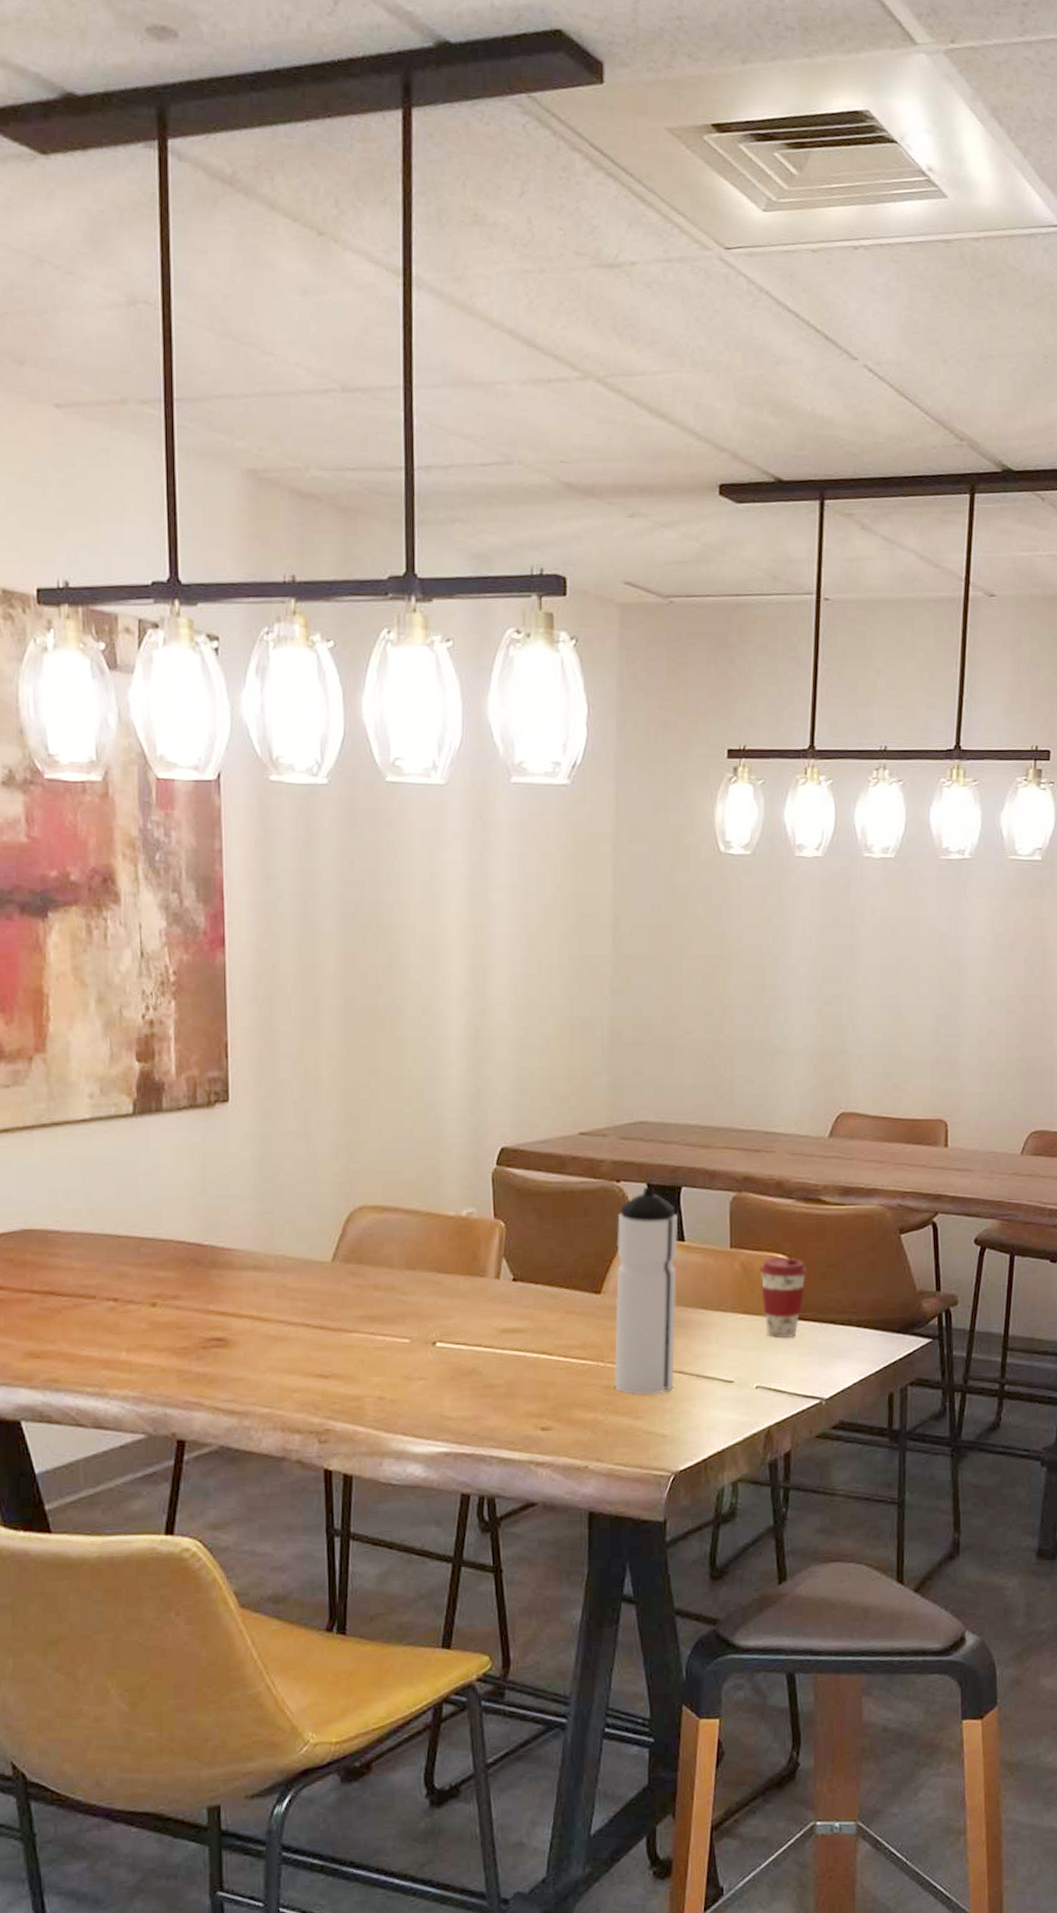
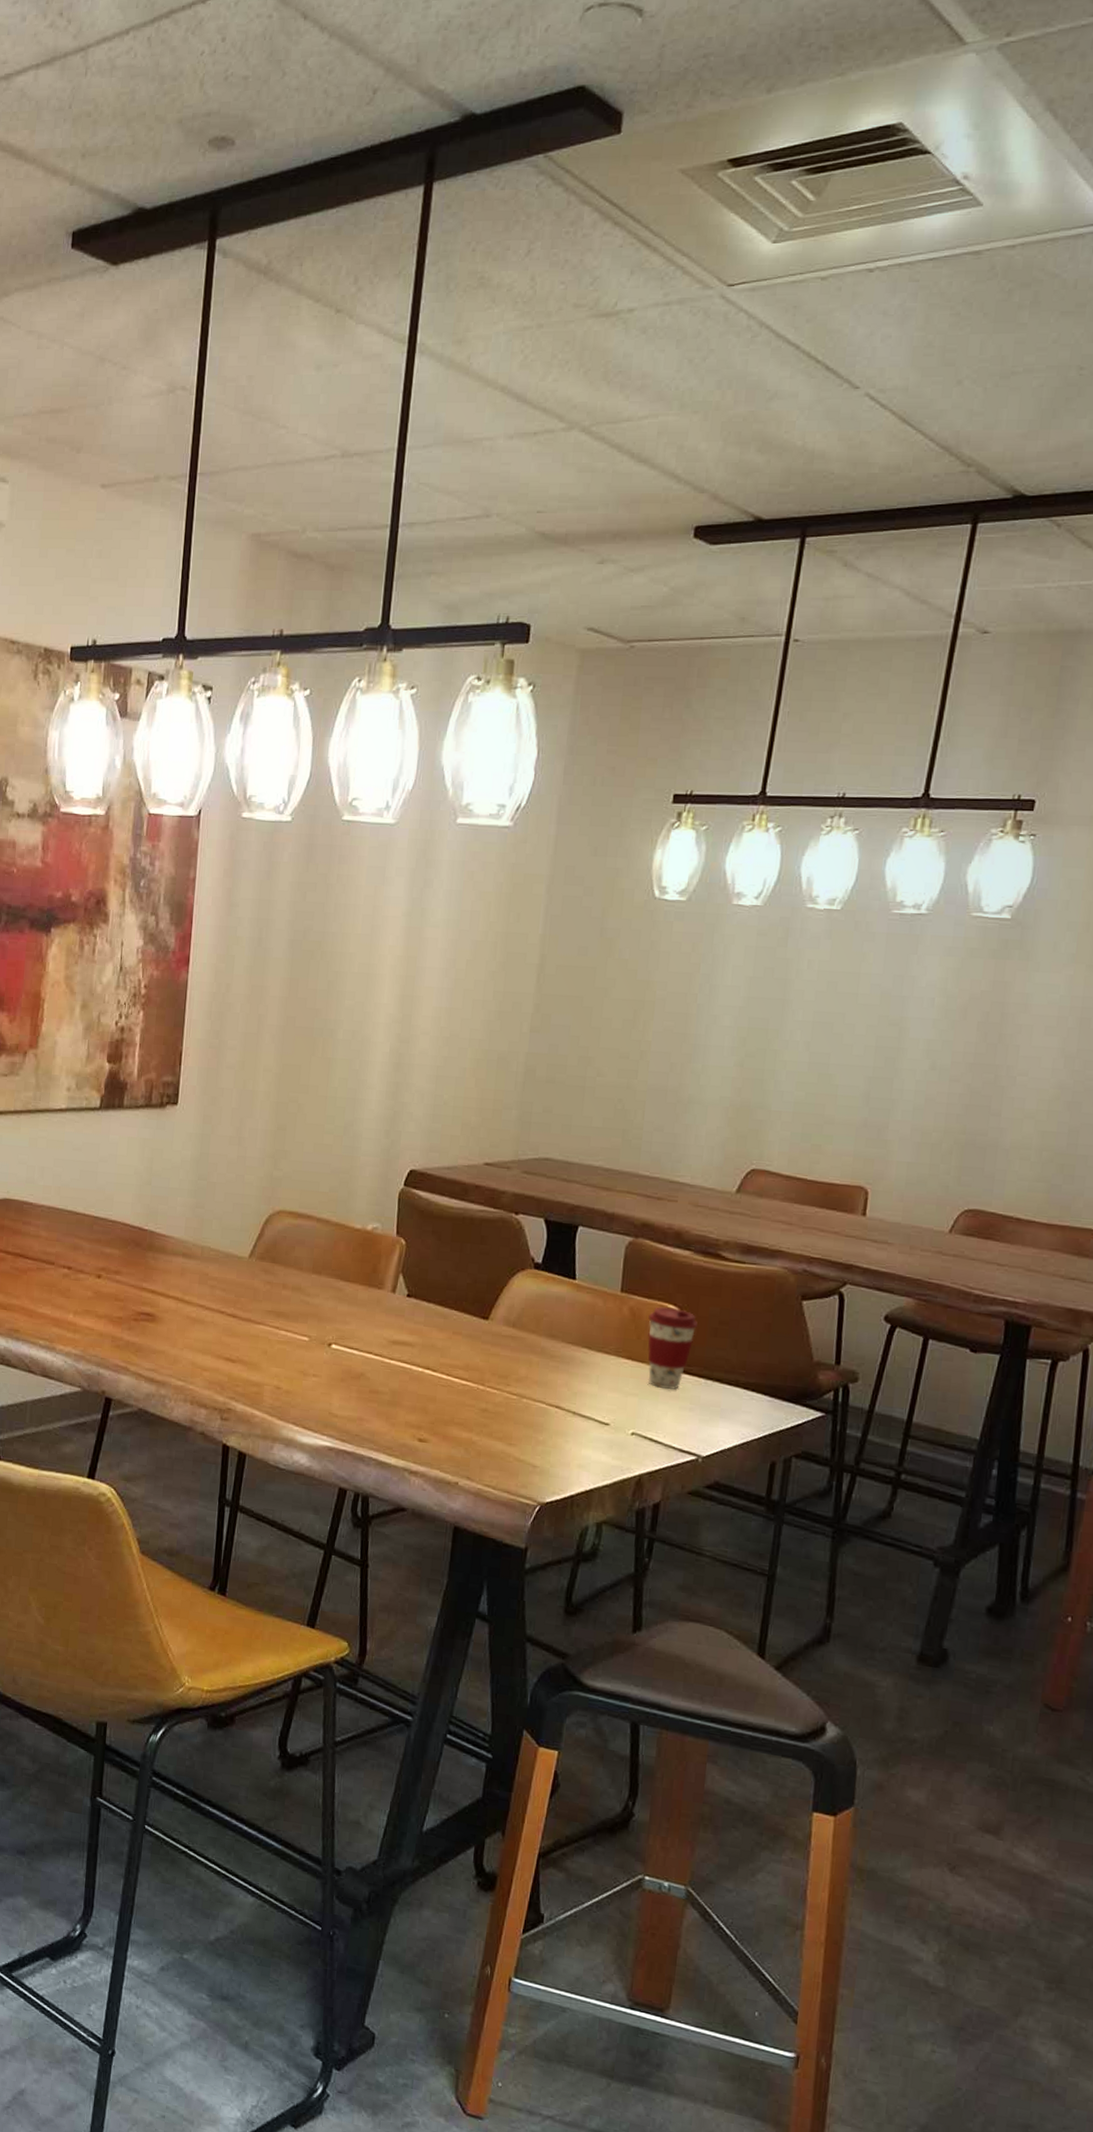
water bottle: present [614,1187,678,1395] -> none [492,1222,571,1425]

